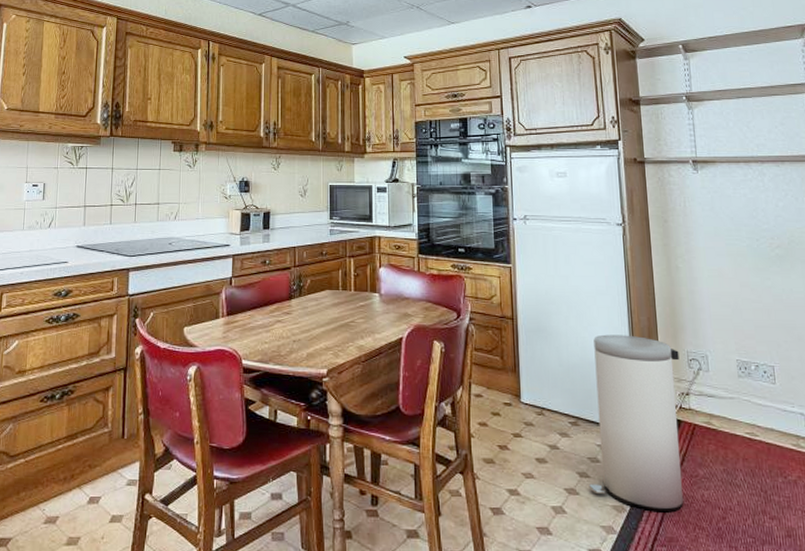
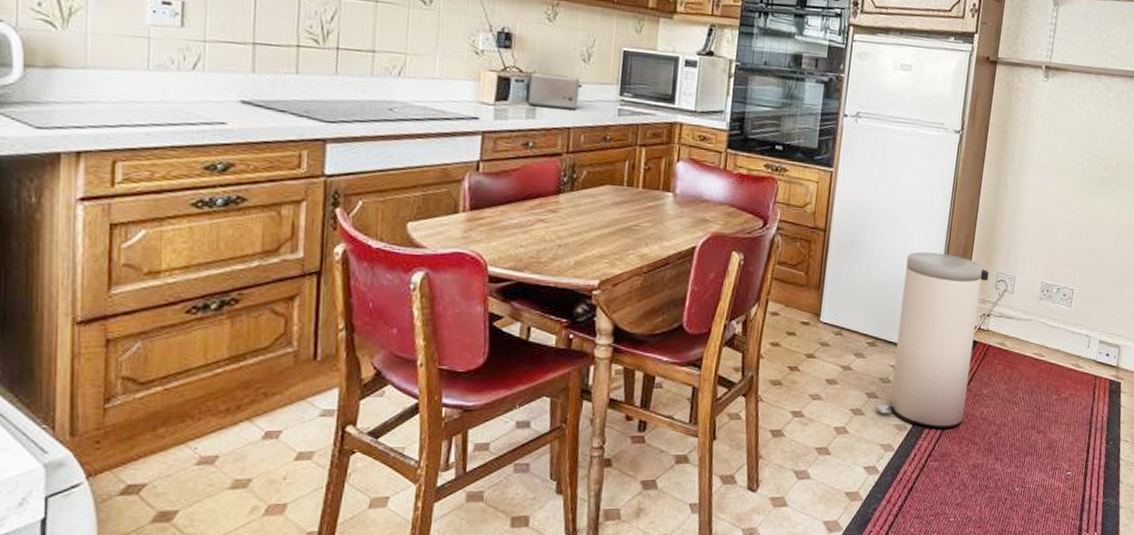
toaster: none [263,207,302,235] -> present [527,71,583,112]

